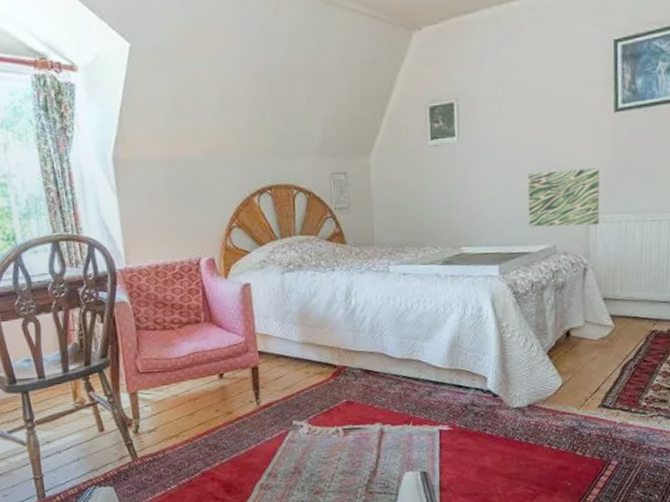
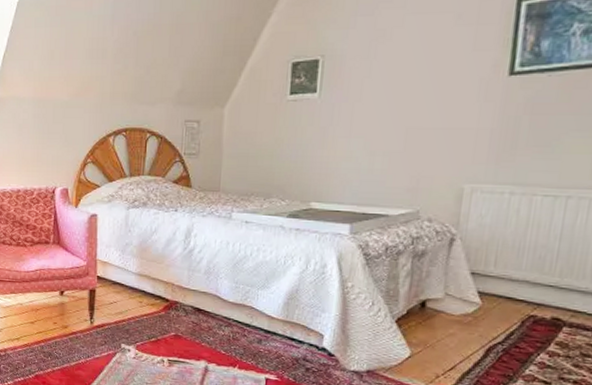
wall art: present [528,168,600,227] -> none [389,133,483,194]

